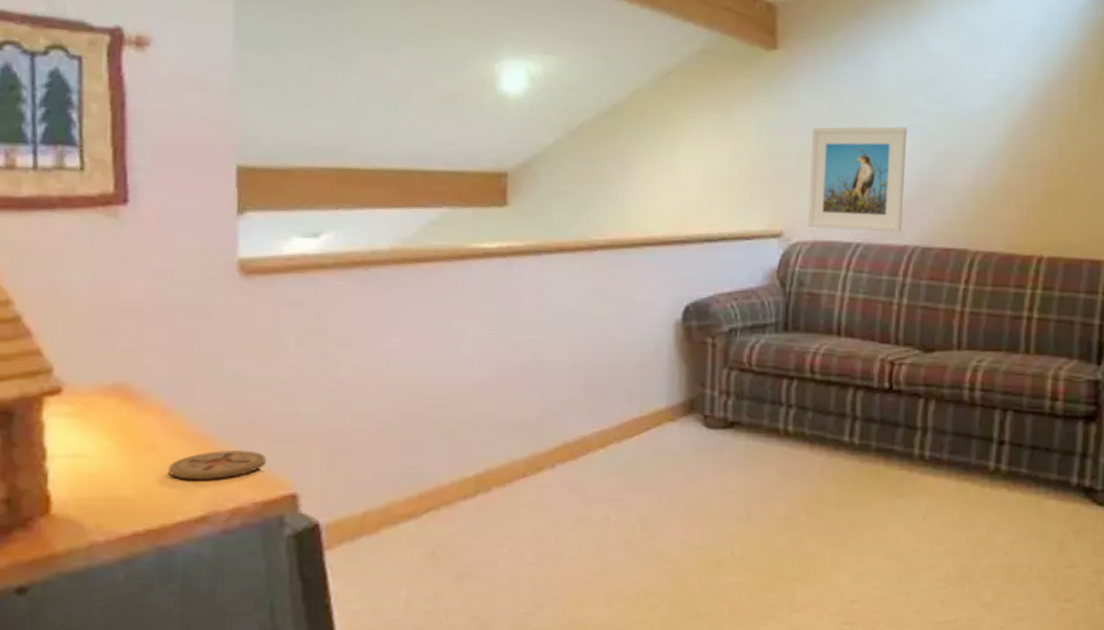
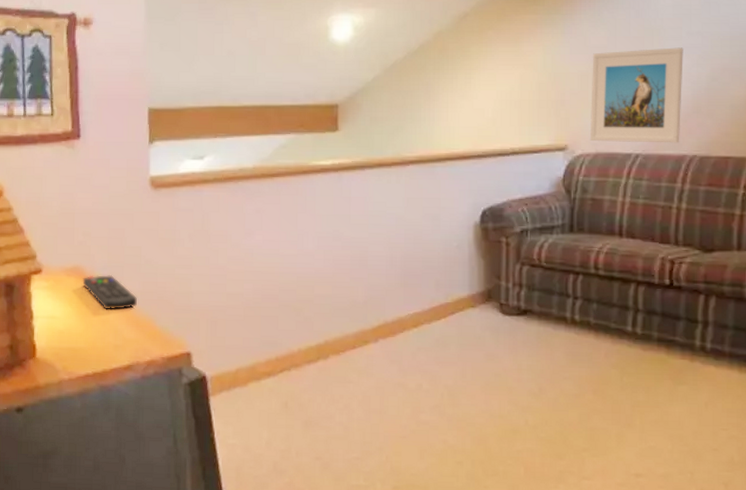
remote control: none [129,394,216,442] -> present [82,275,137,310]
coaster: present [167,450,267,480] -> none [106,318,171,339]

